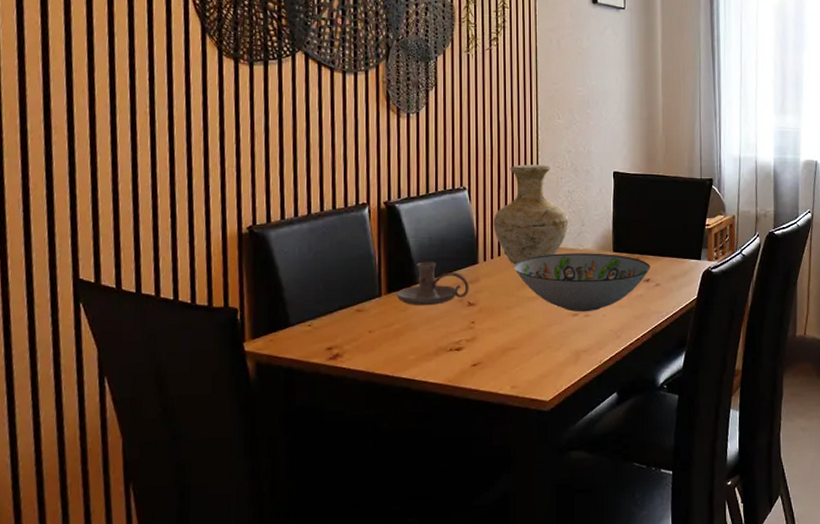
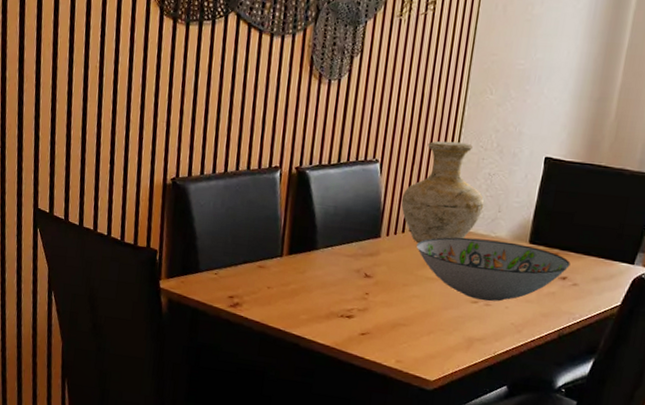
candle holder: present [396,261,469,306] -> none [296,229,368,272]

